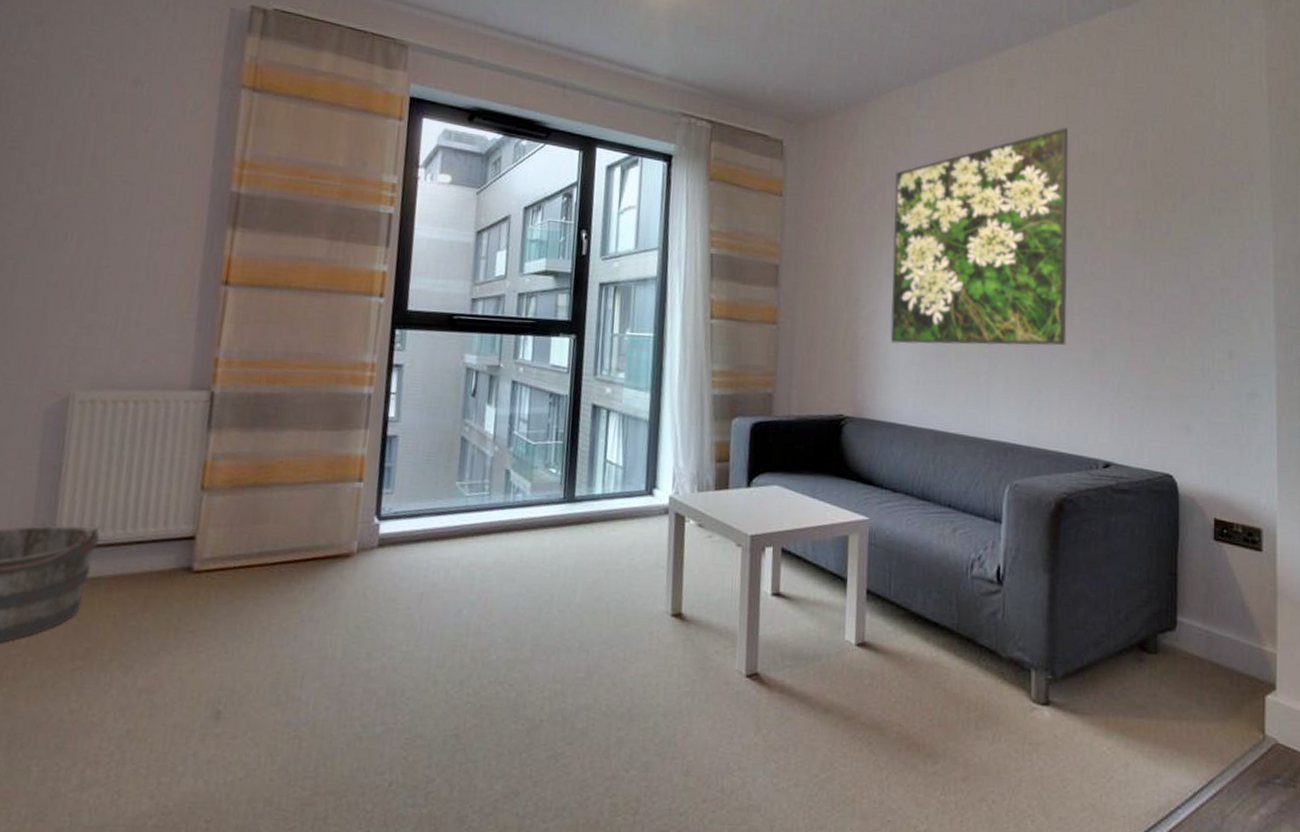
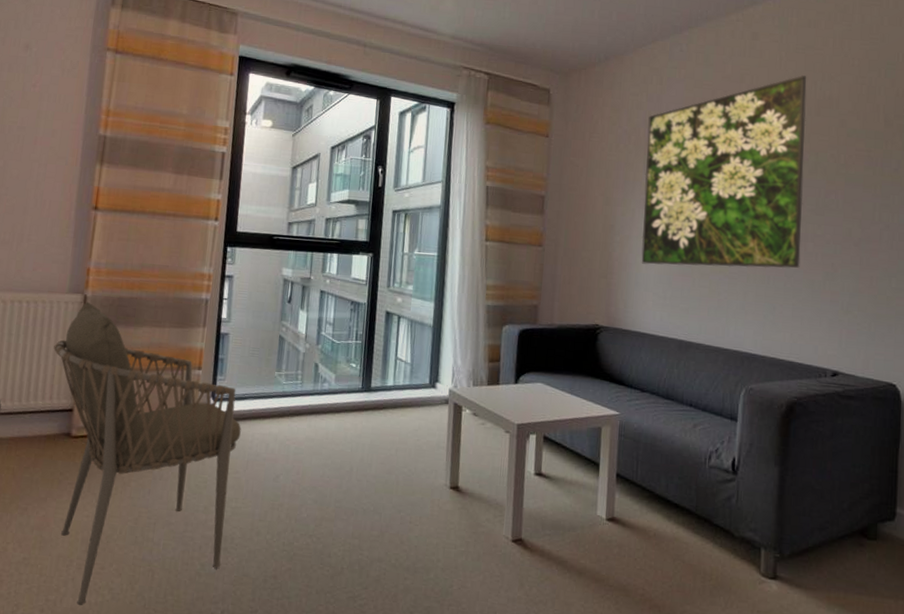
armchair: none [170,400,414,789] -> present [54,301,241,606]

